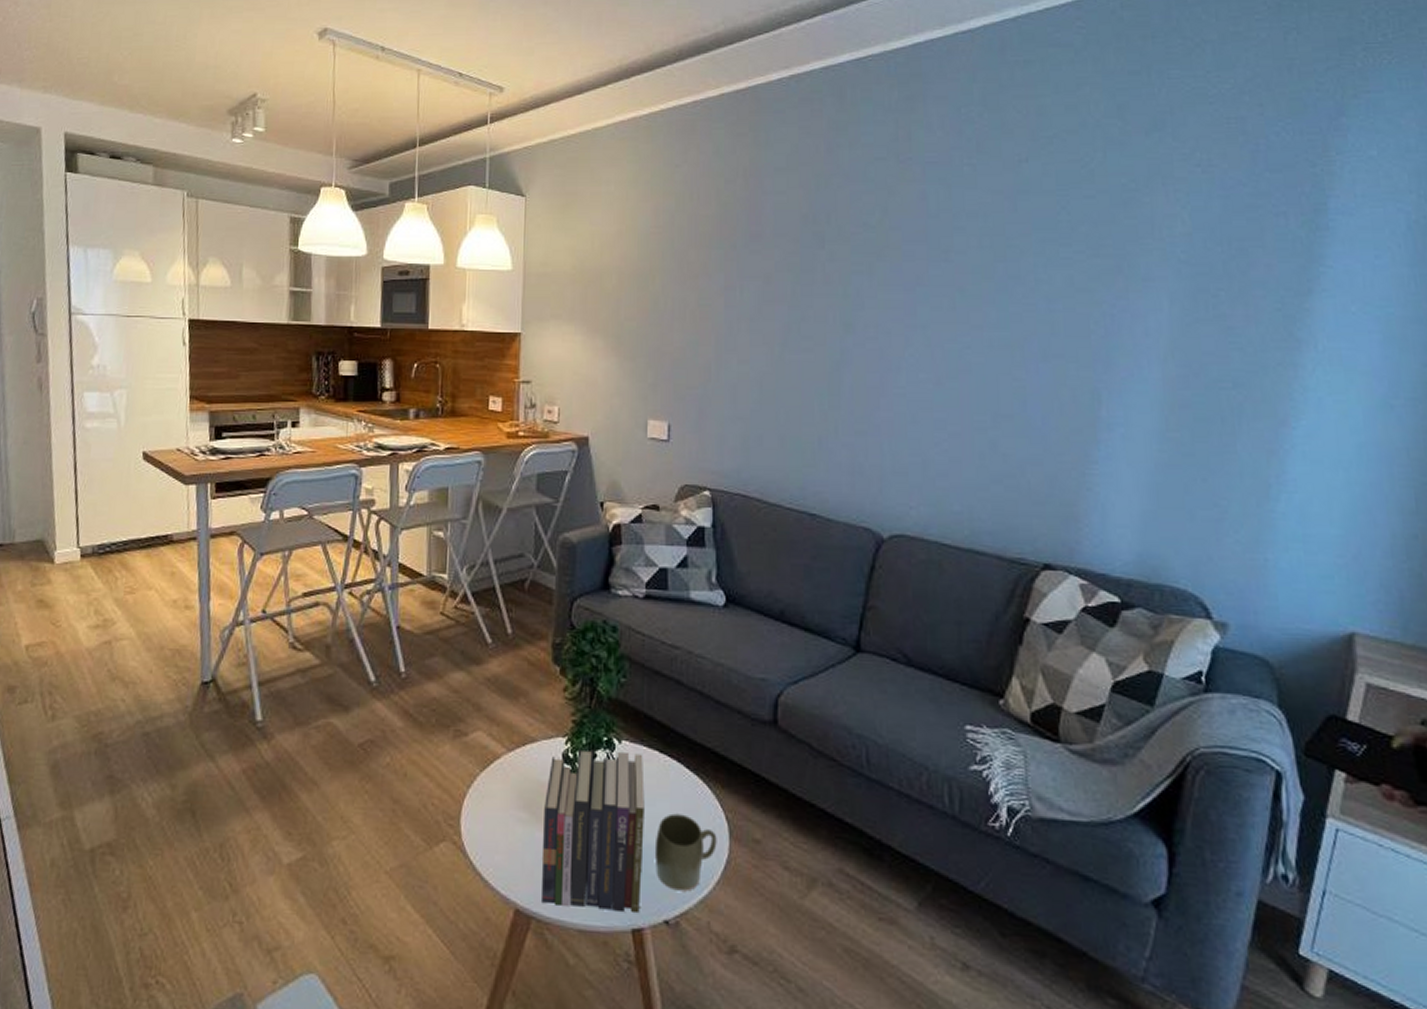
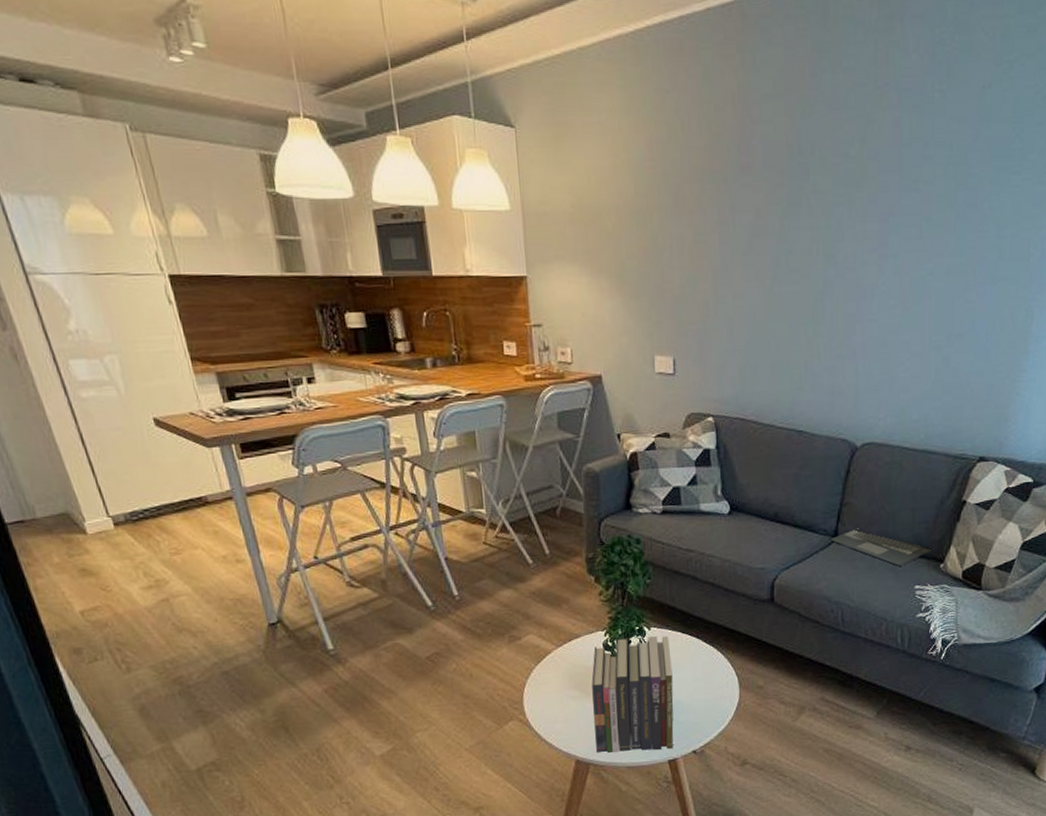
mug: present [654,813,717,892] -> none [682,675,730,730]
laptop: none [852,640,987,696] -> present [831,528,933,566]

